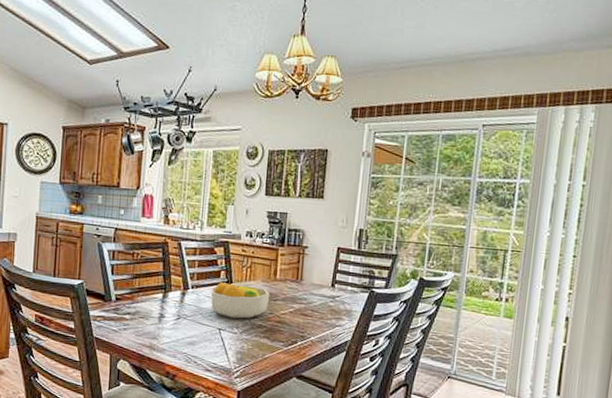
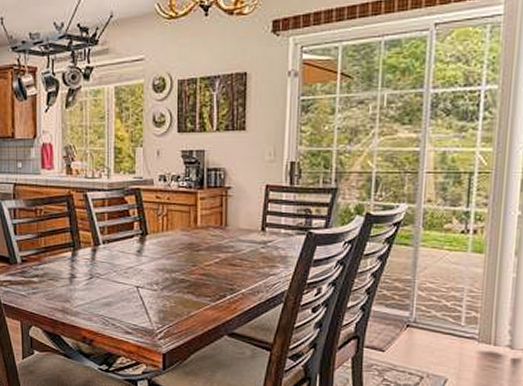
fruit bowl: present [210,282,270,319] -> none [124,235,192,274]

